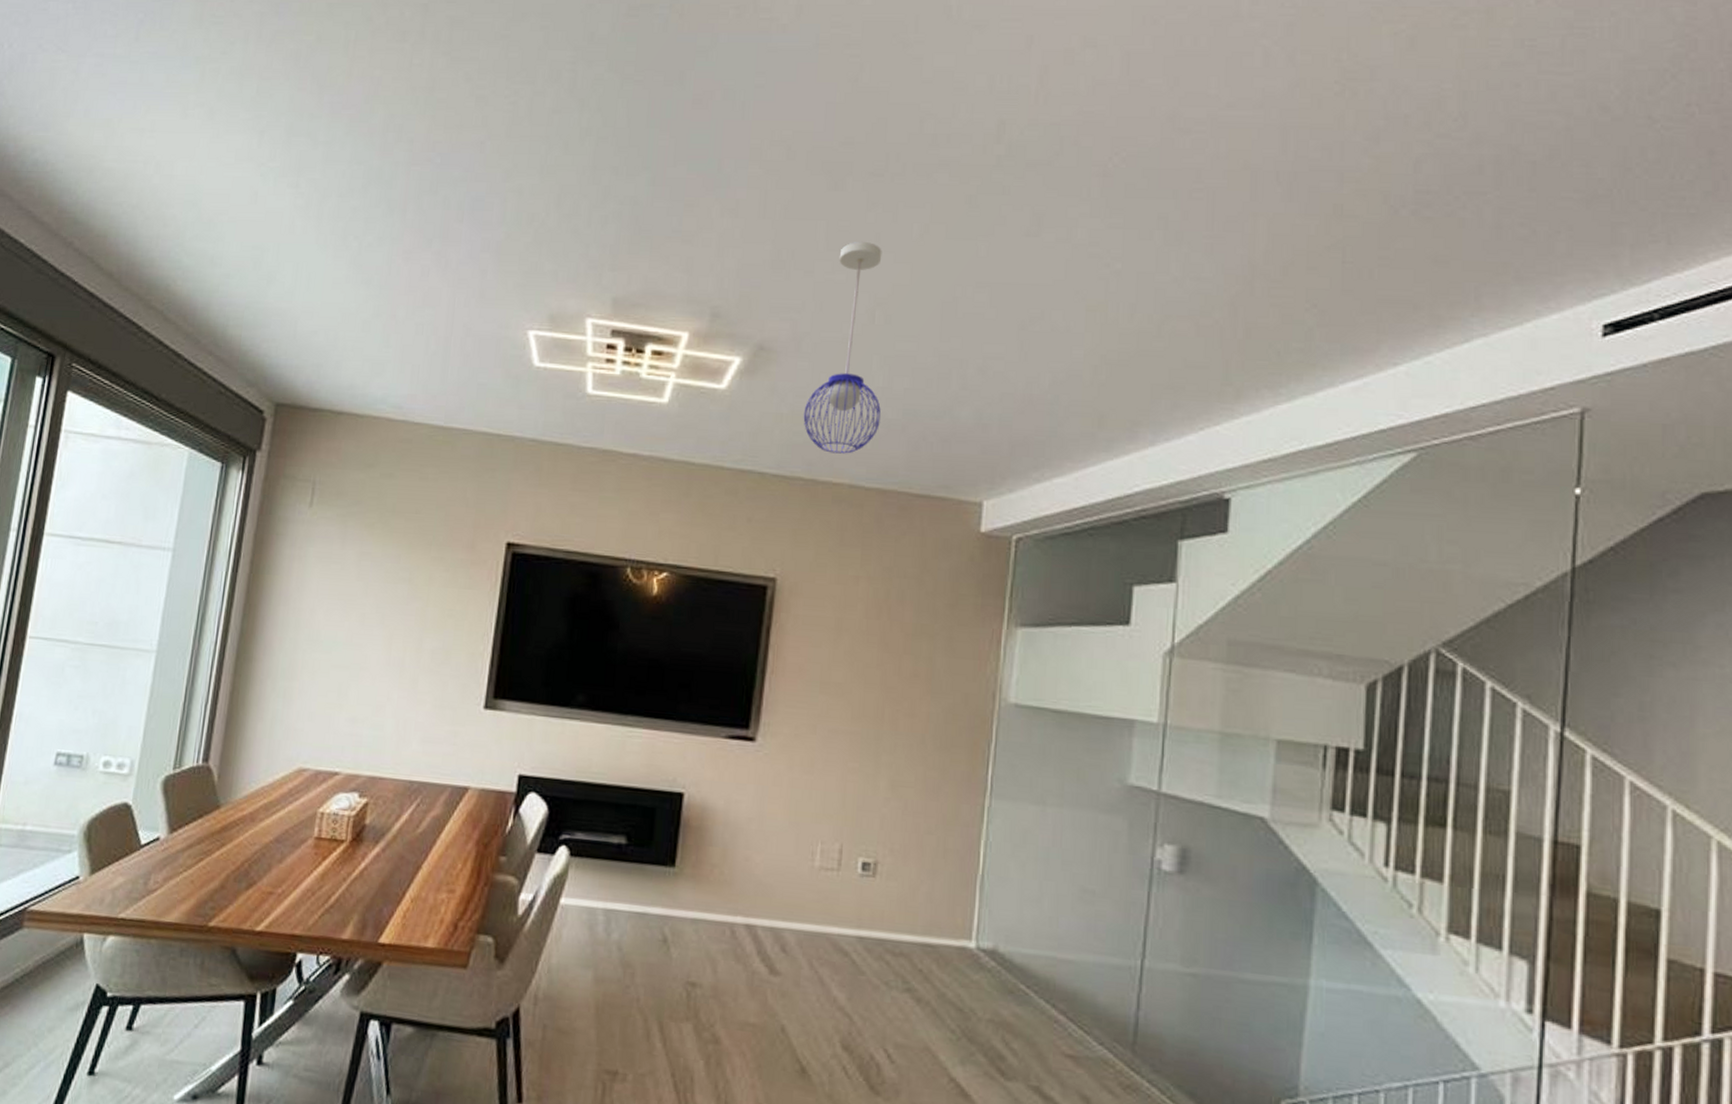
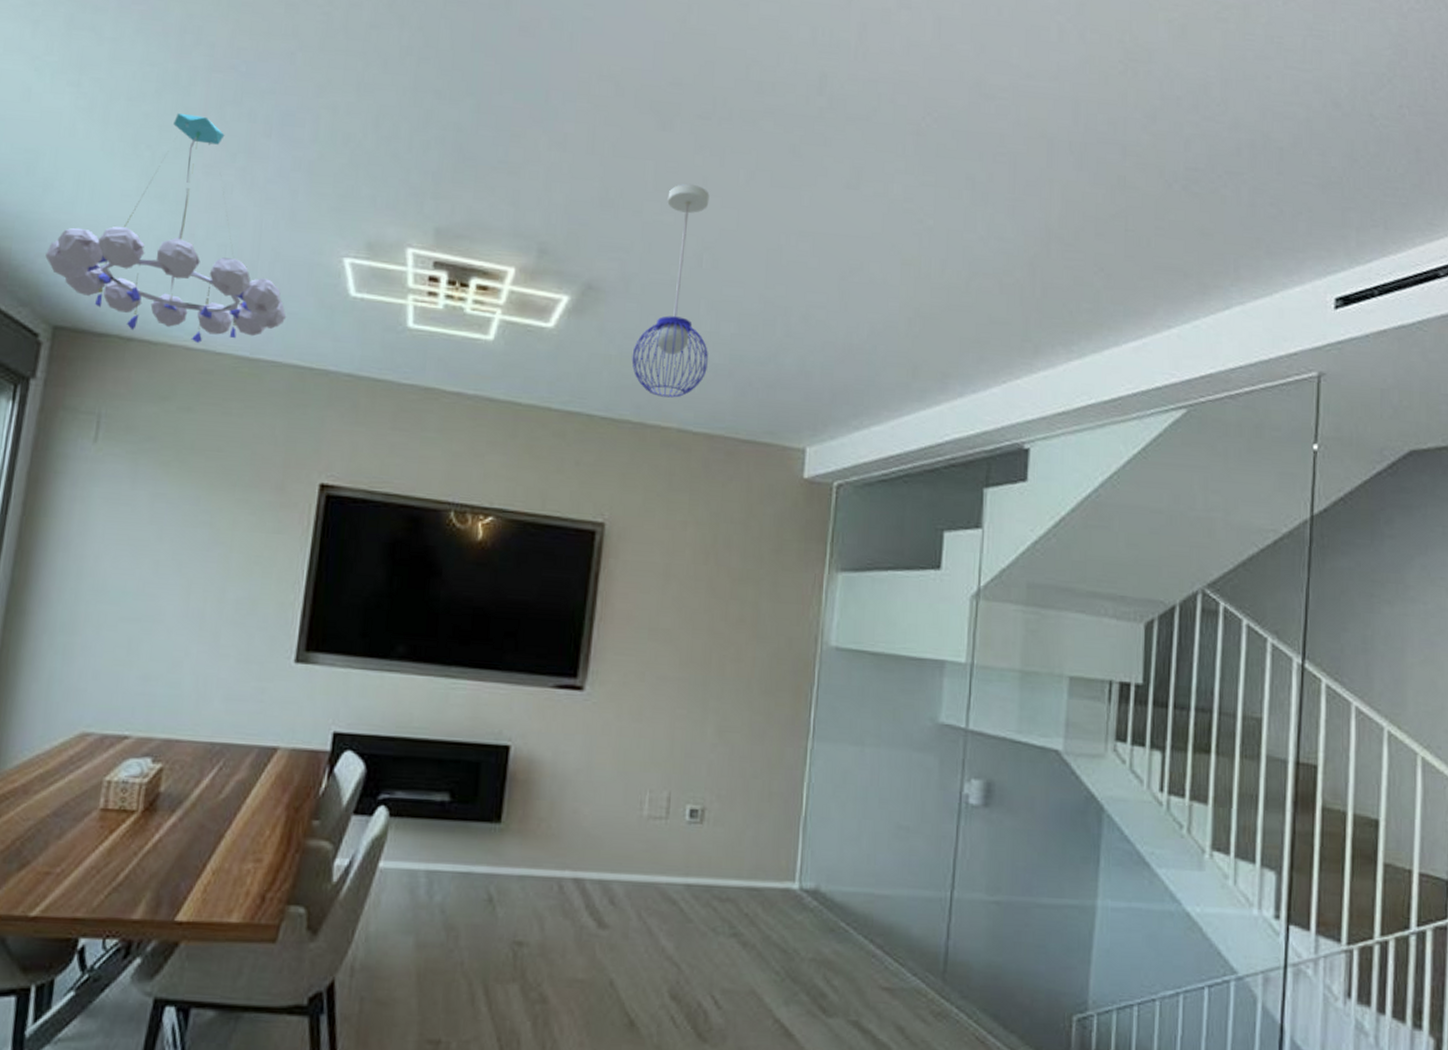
chandelier: none [269,205,477,414] -> present [45,112,287,343]

